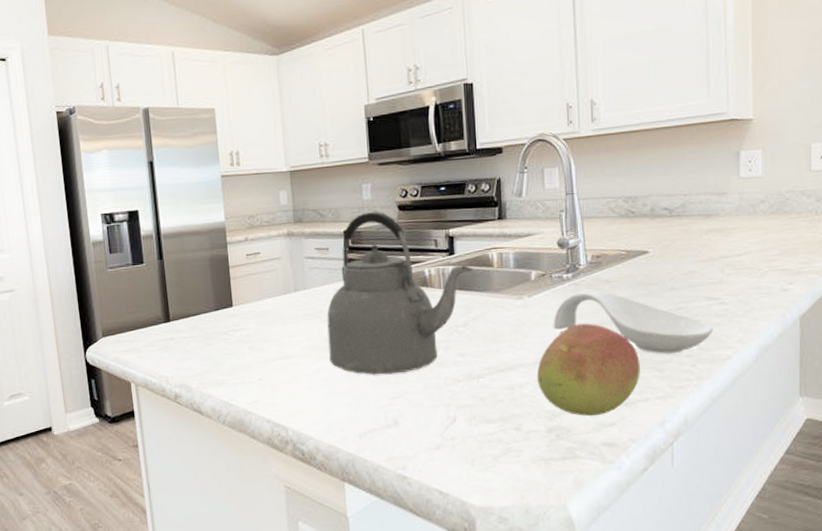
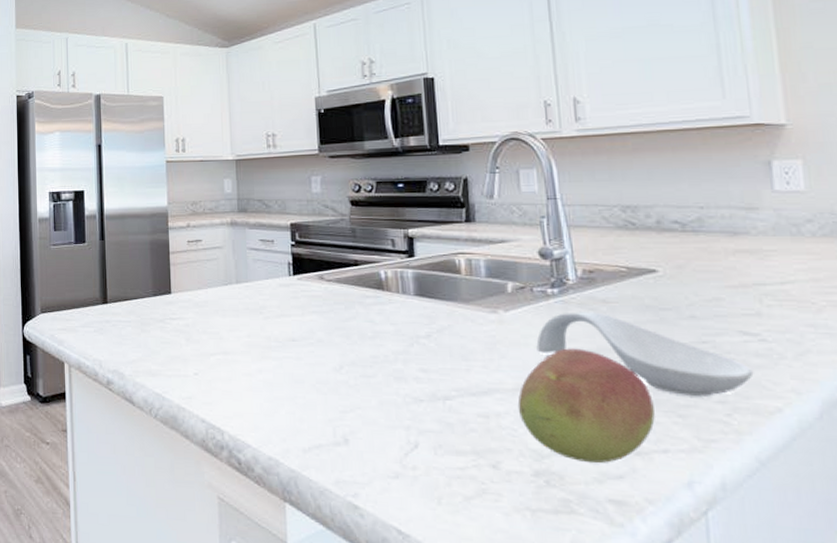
kettle: present [327,212,474,375] -> none [270,206,437,384]

